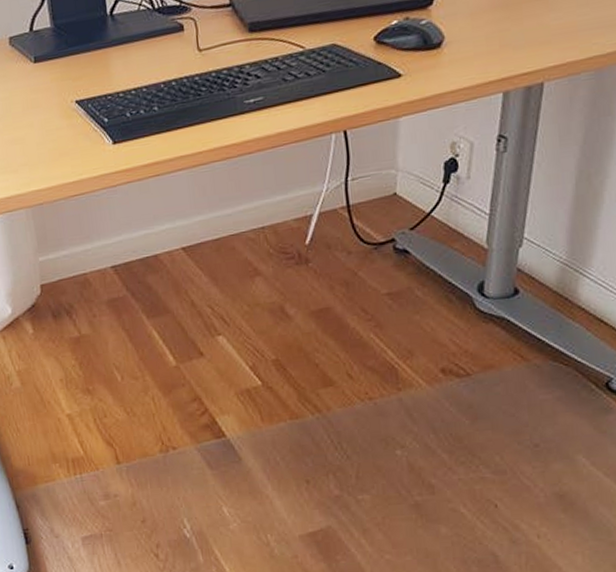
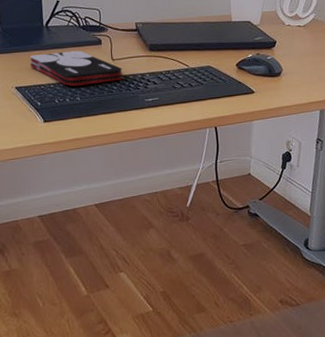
playing cards: none [91,43,214,92] -> present [29,50,123,86]

